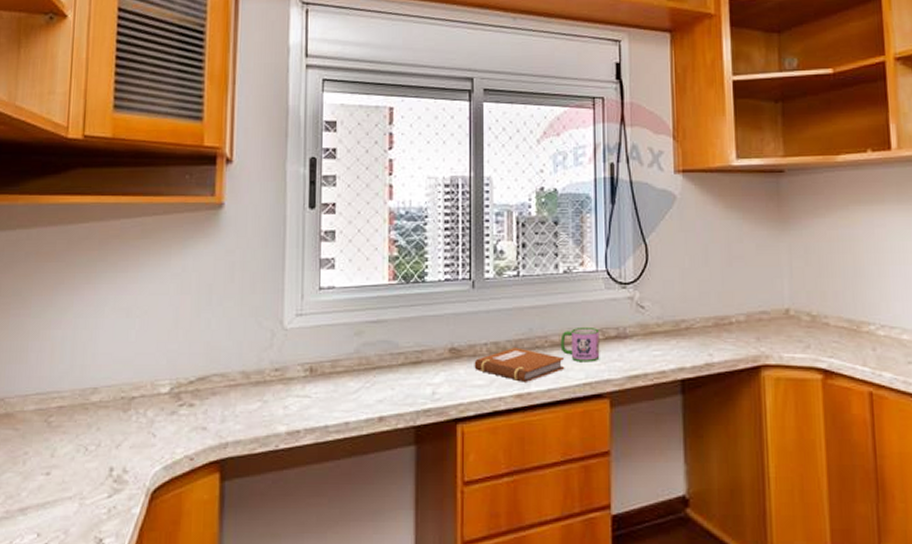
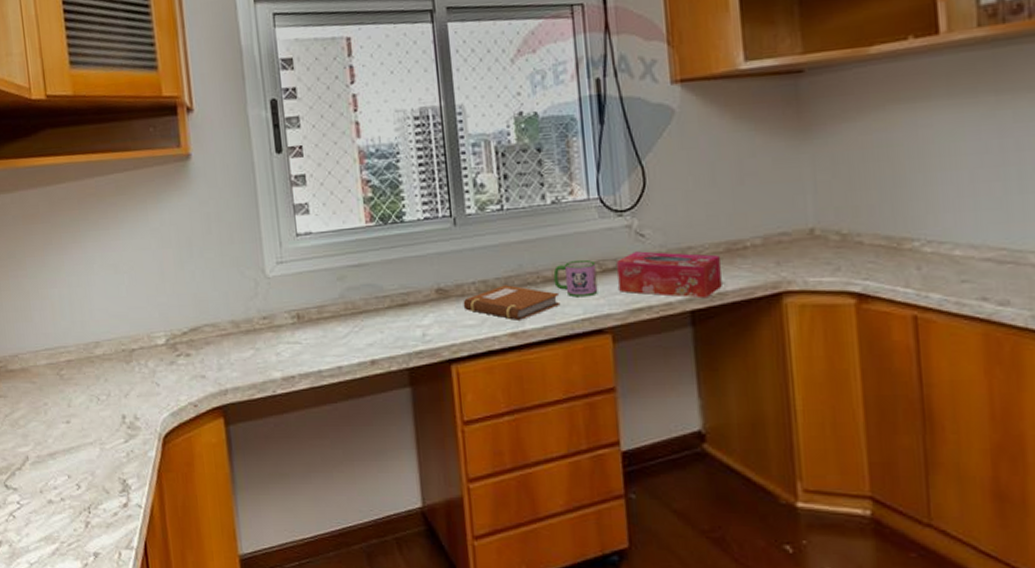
tissue box: none [618,322,710,368] -> present [617,251,722,299]

